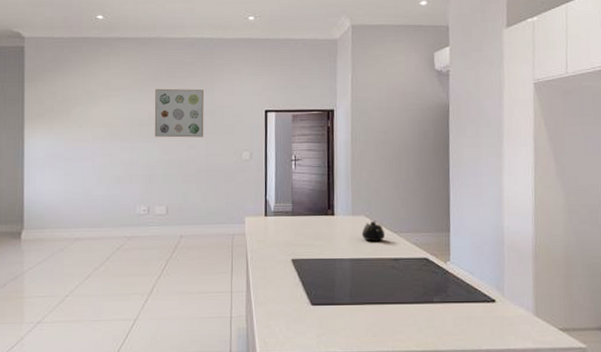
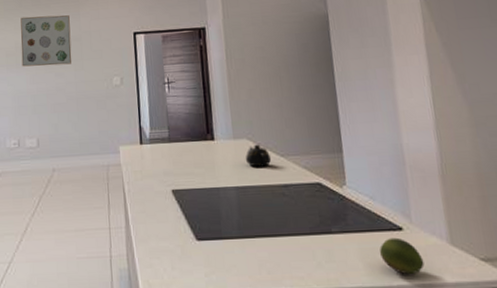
fruit: none [473,308,511,341] -> present [379,237,424,275]

